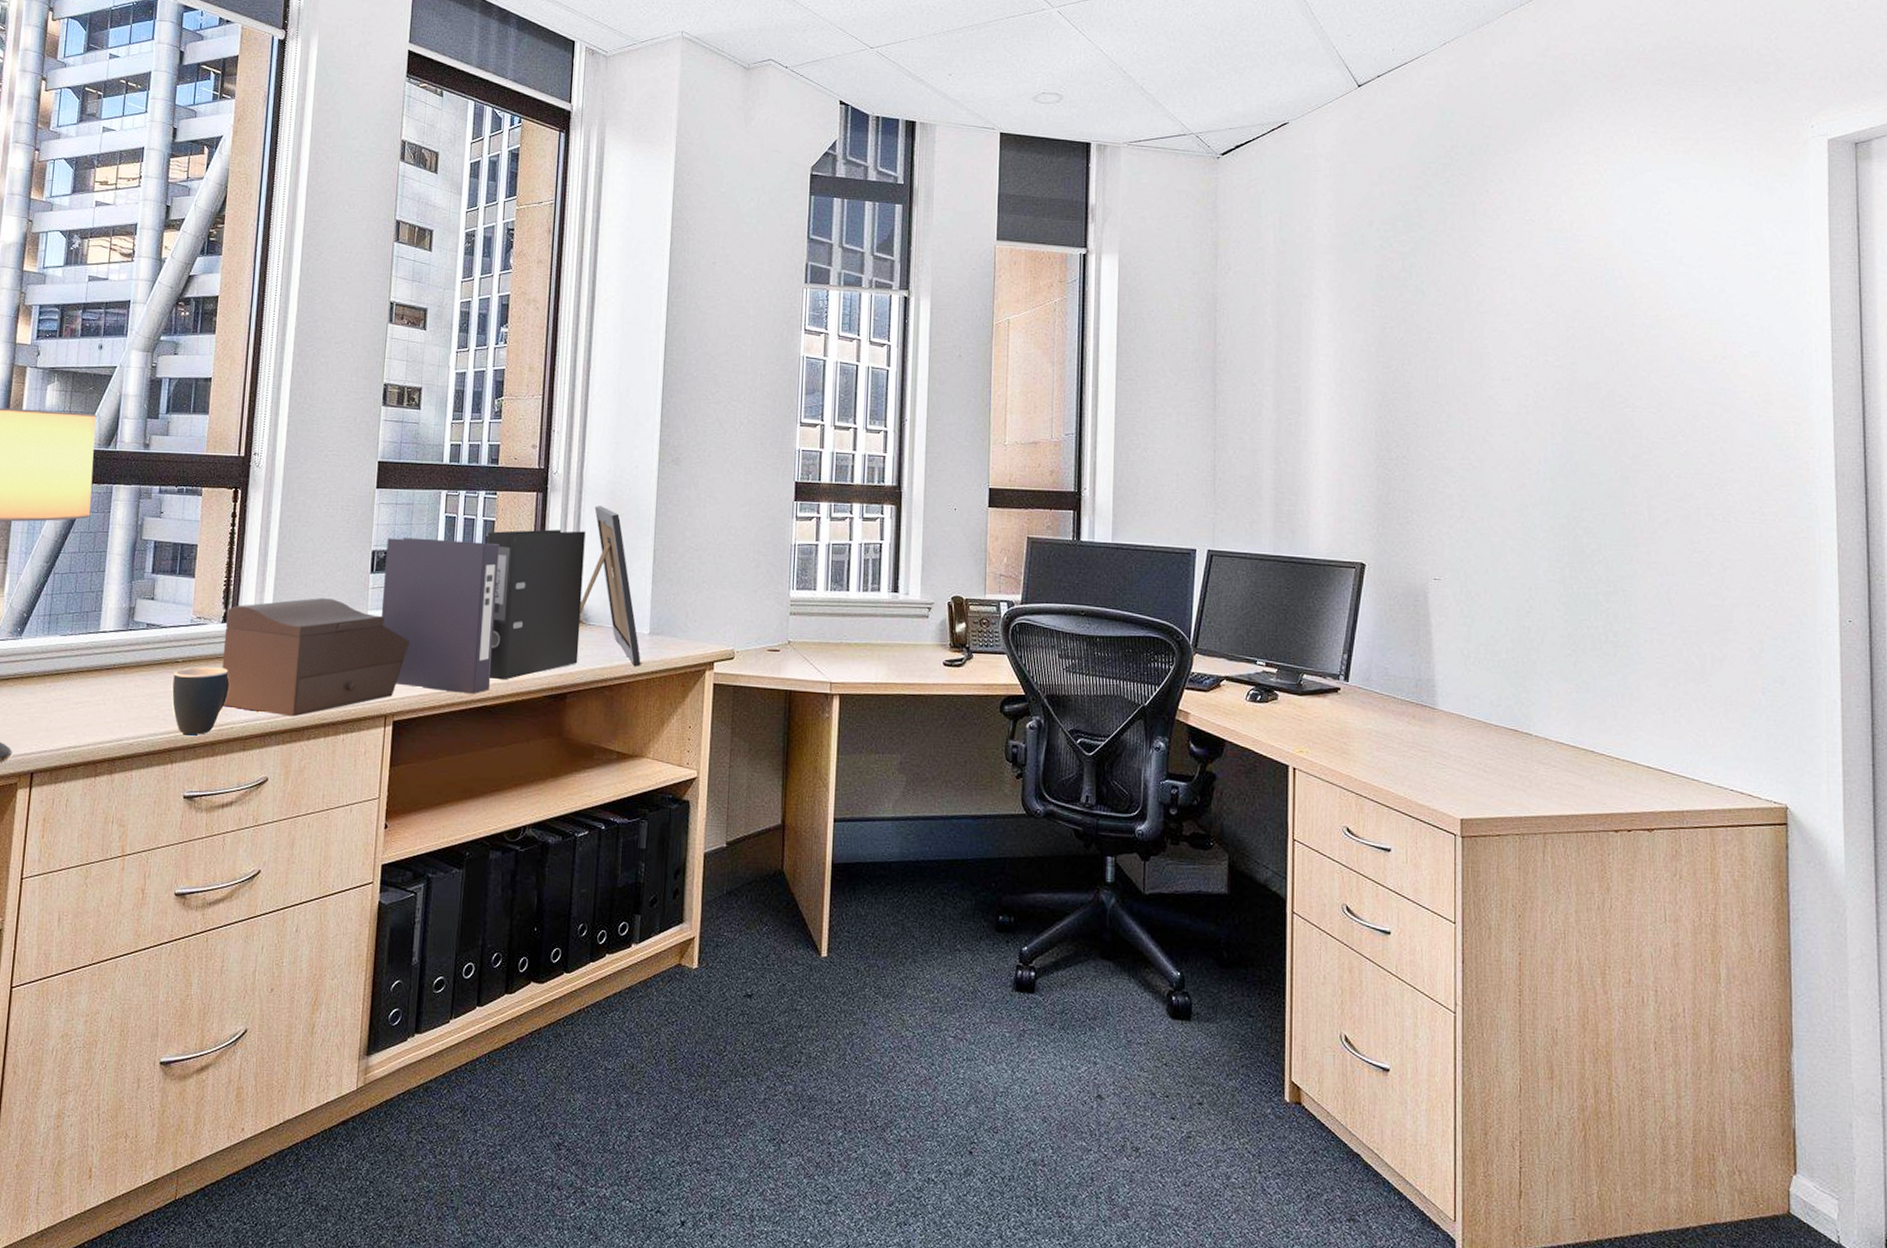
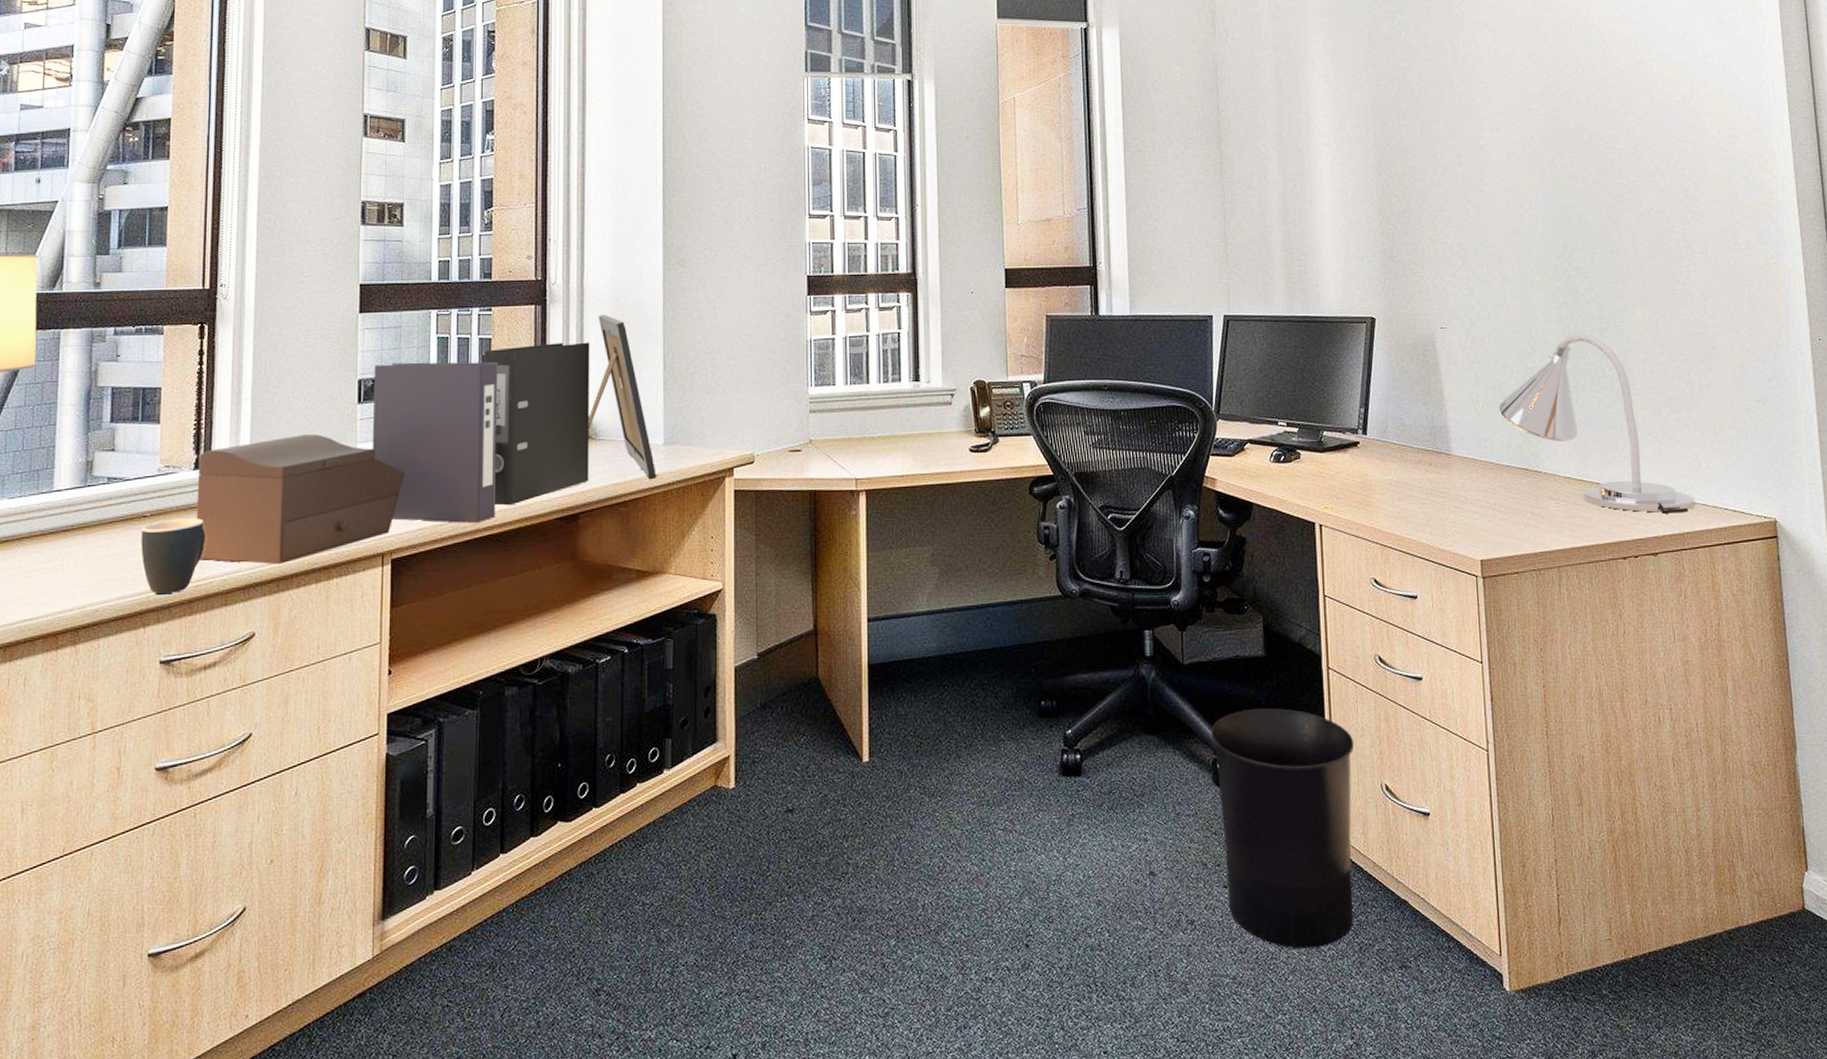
waste bin: none [1167,945,1315,1190] -> present [1210,708,1355,949]
table lamp: none [1491,596,1699,790] -> present [1499,334,1696,514]

